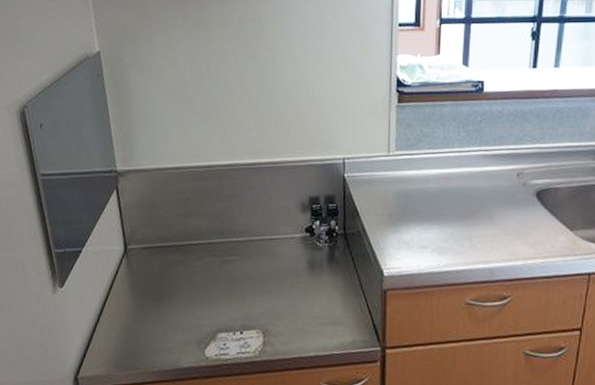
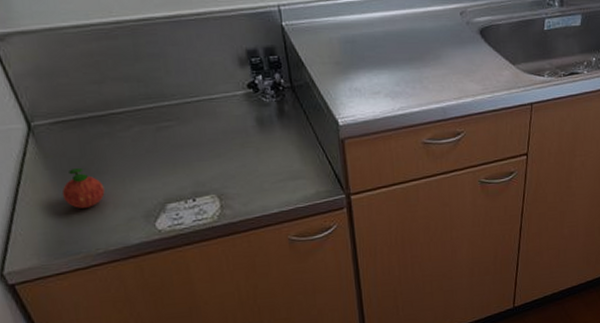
apple: none [136,290,171,327] -> present [62,168,105,208]

